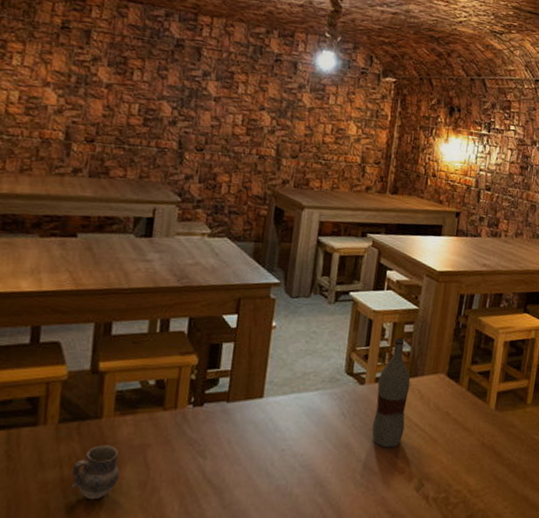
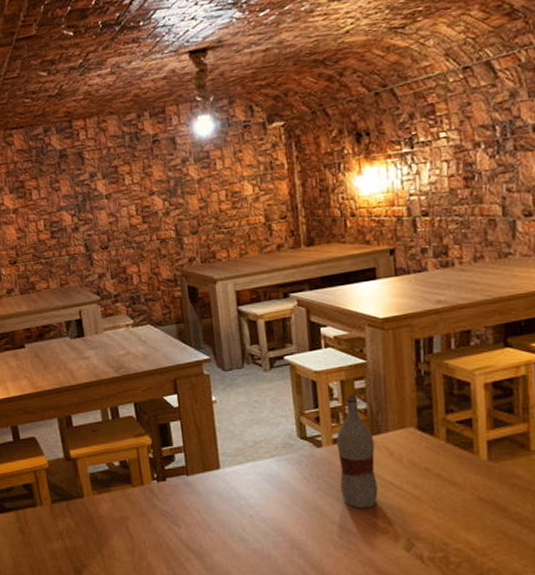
cup: present [71,445,120,500] -> none [71,519,111,565]

